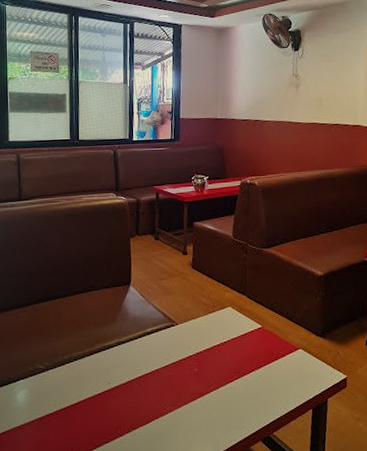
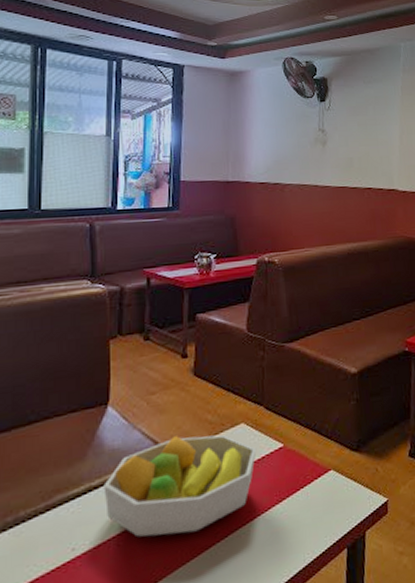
fruit bowl: none [128,311,241,382] -> present [103,435,257,537]

